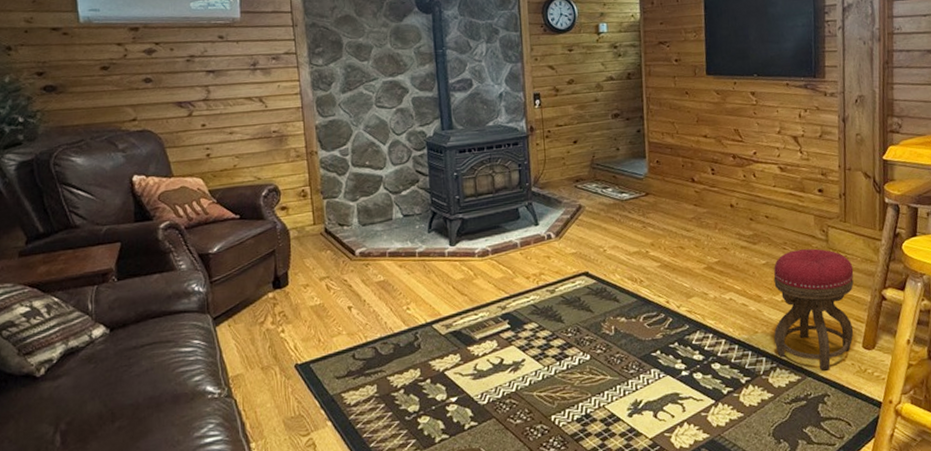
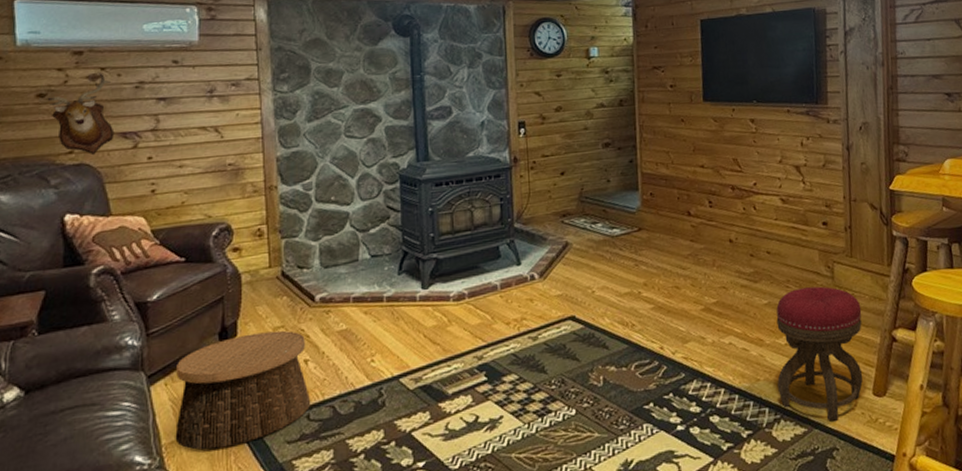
mounted trophy: none [110,47,171,123] -> present [47,73,115,156]
basket: none [237,280,356,383] -> present [175,330,311,451]

